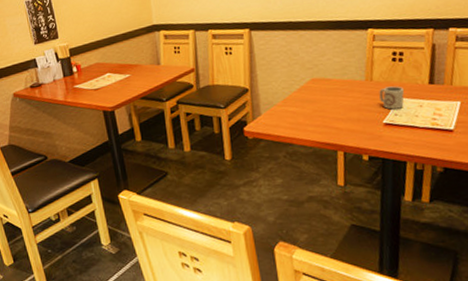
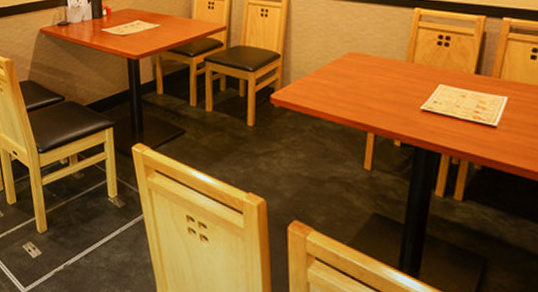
cup: present [379,86,405,110] -> none [419,71,448,96]

